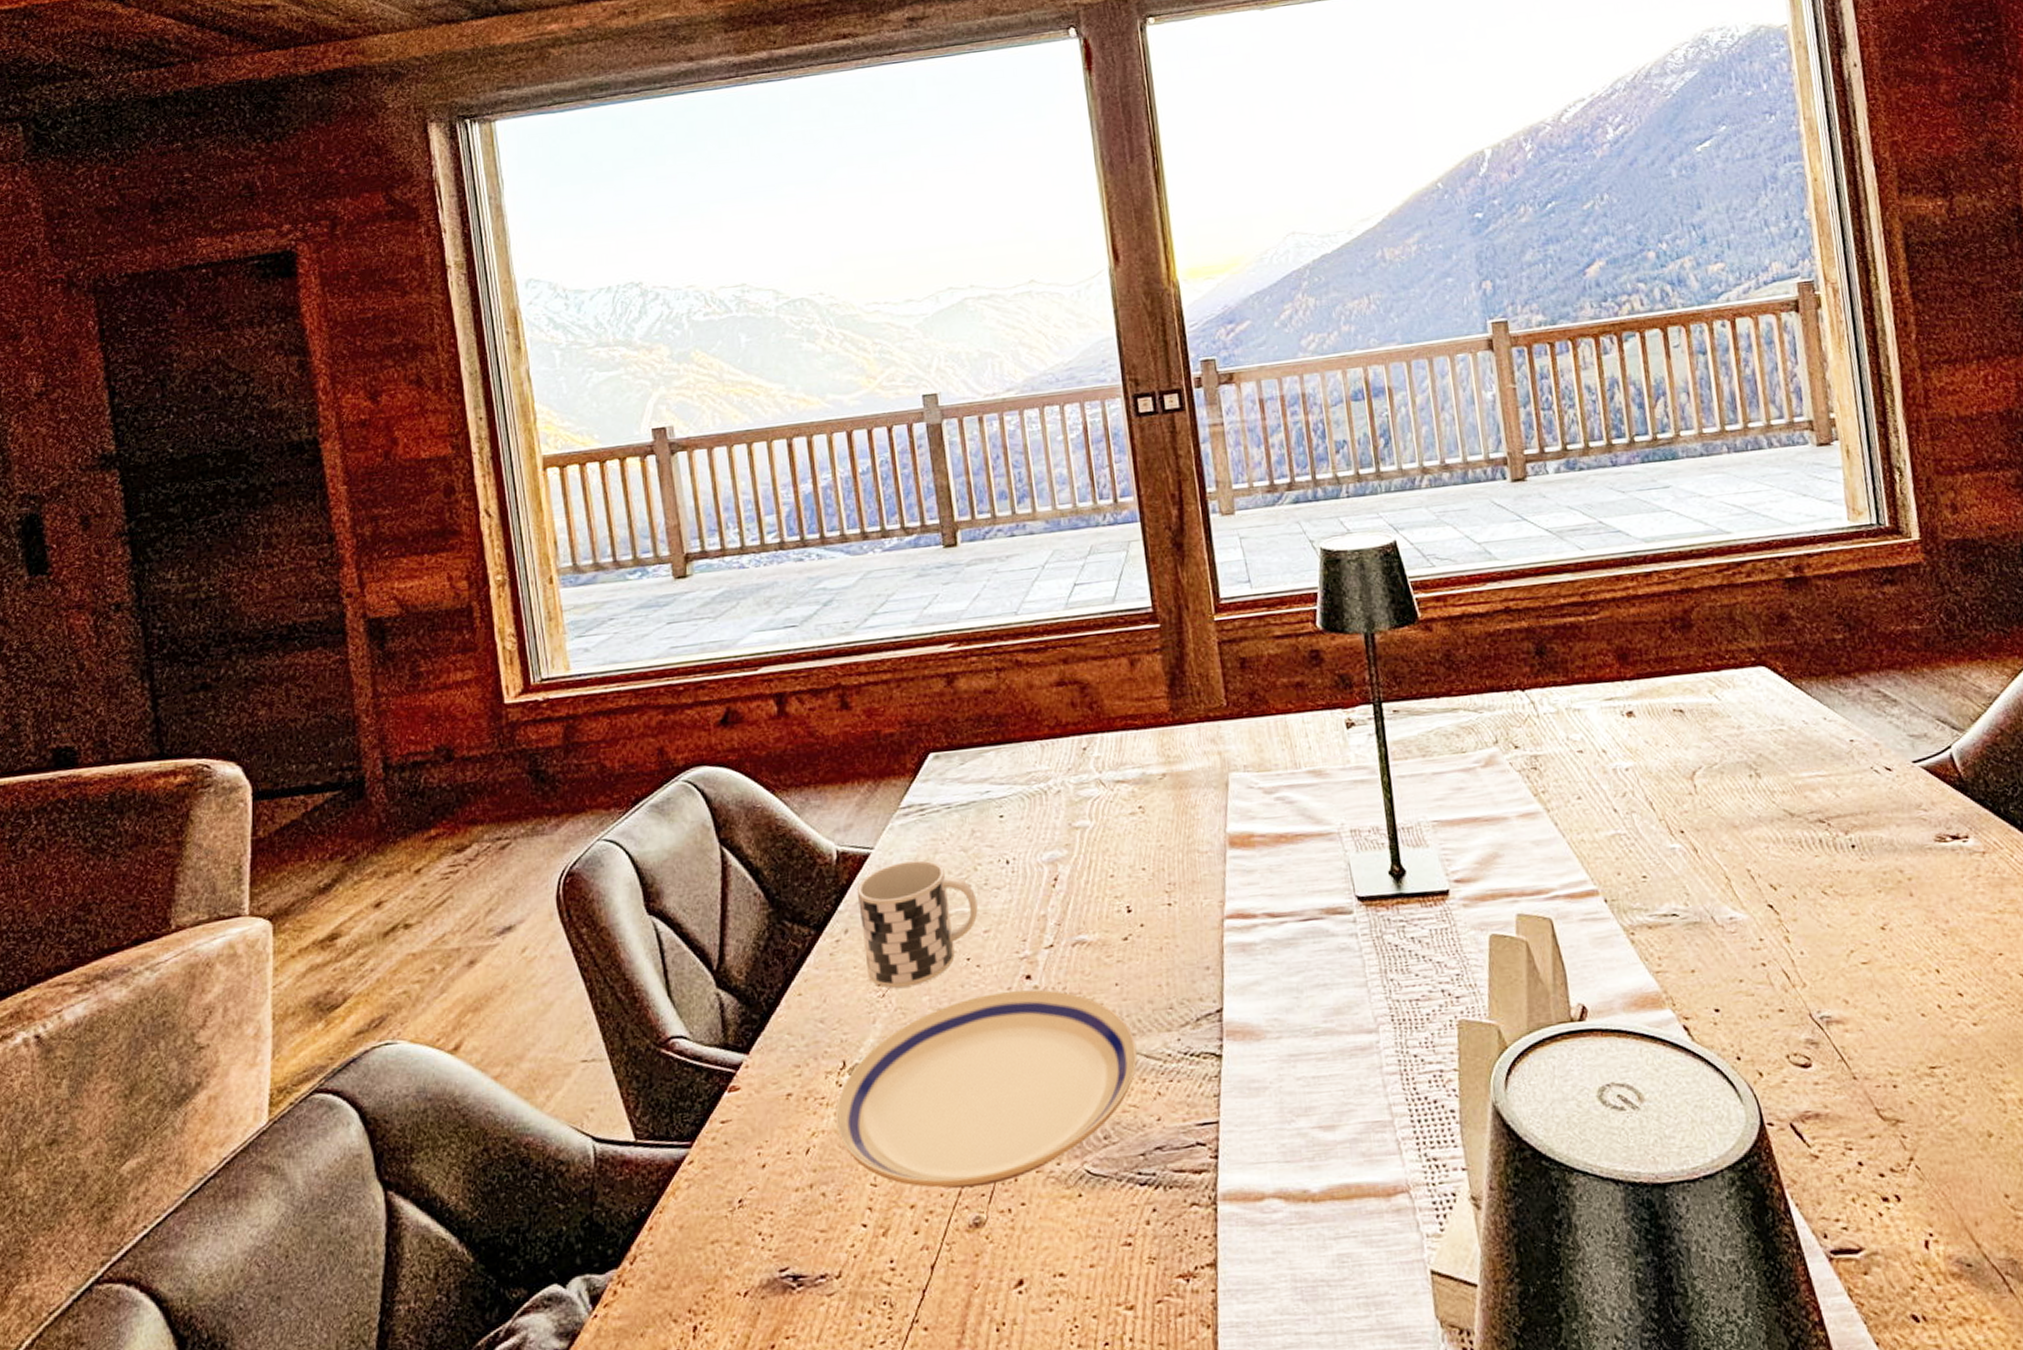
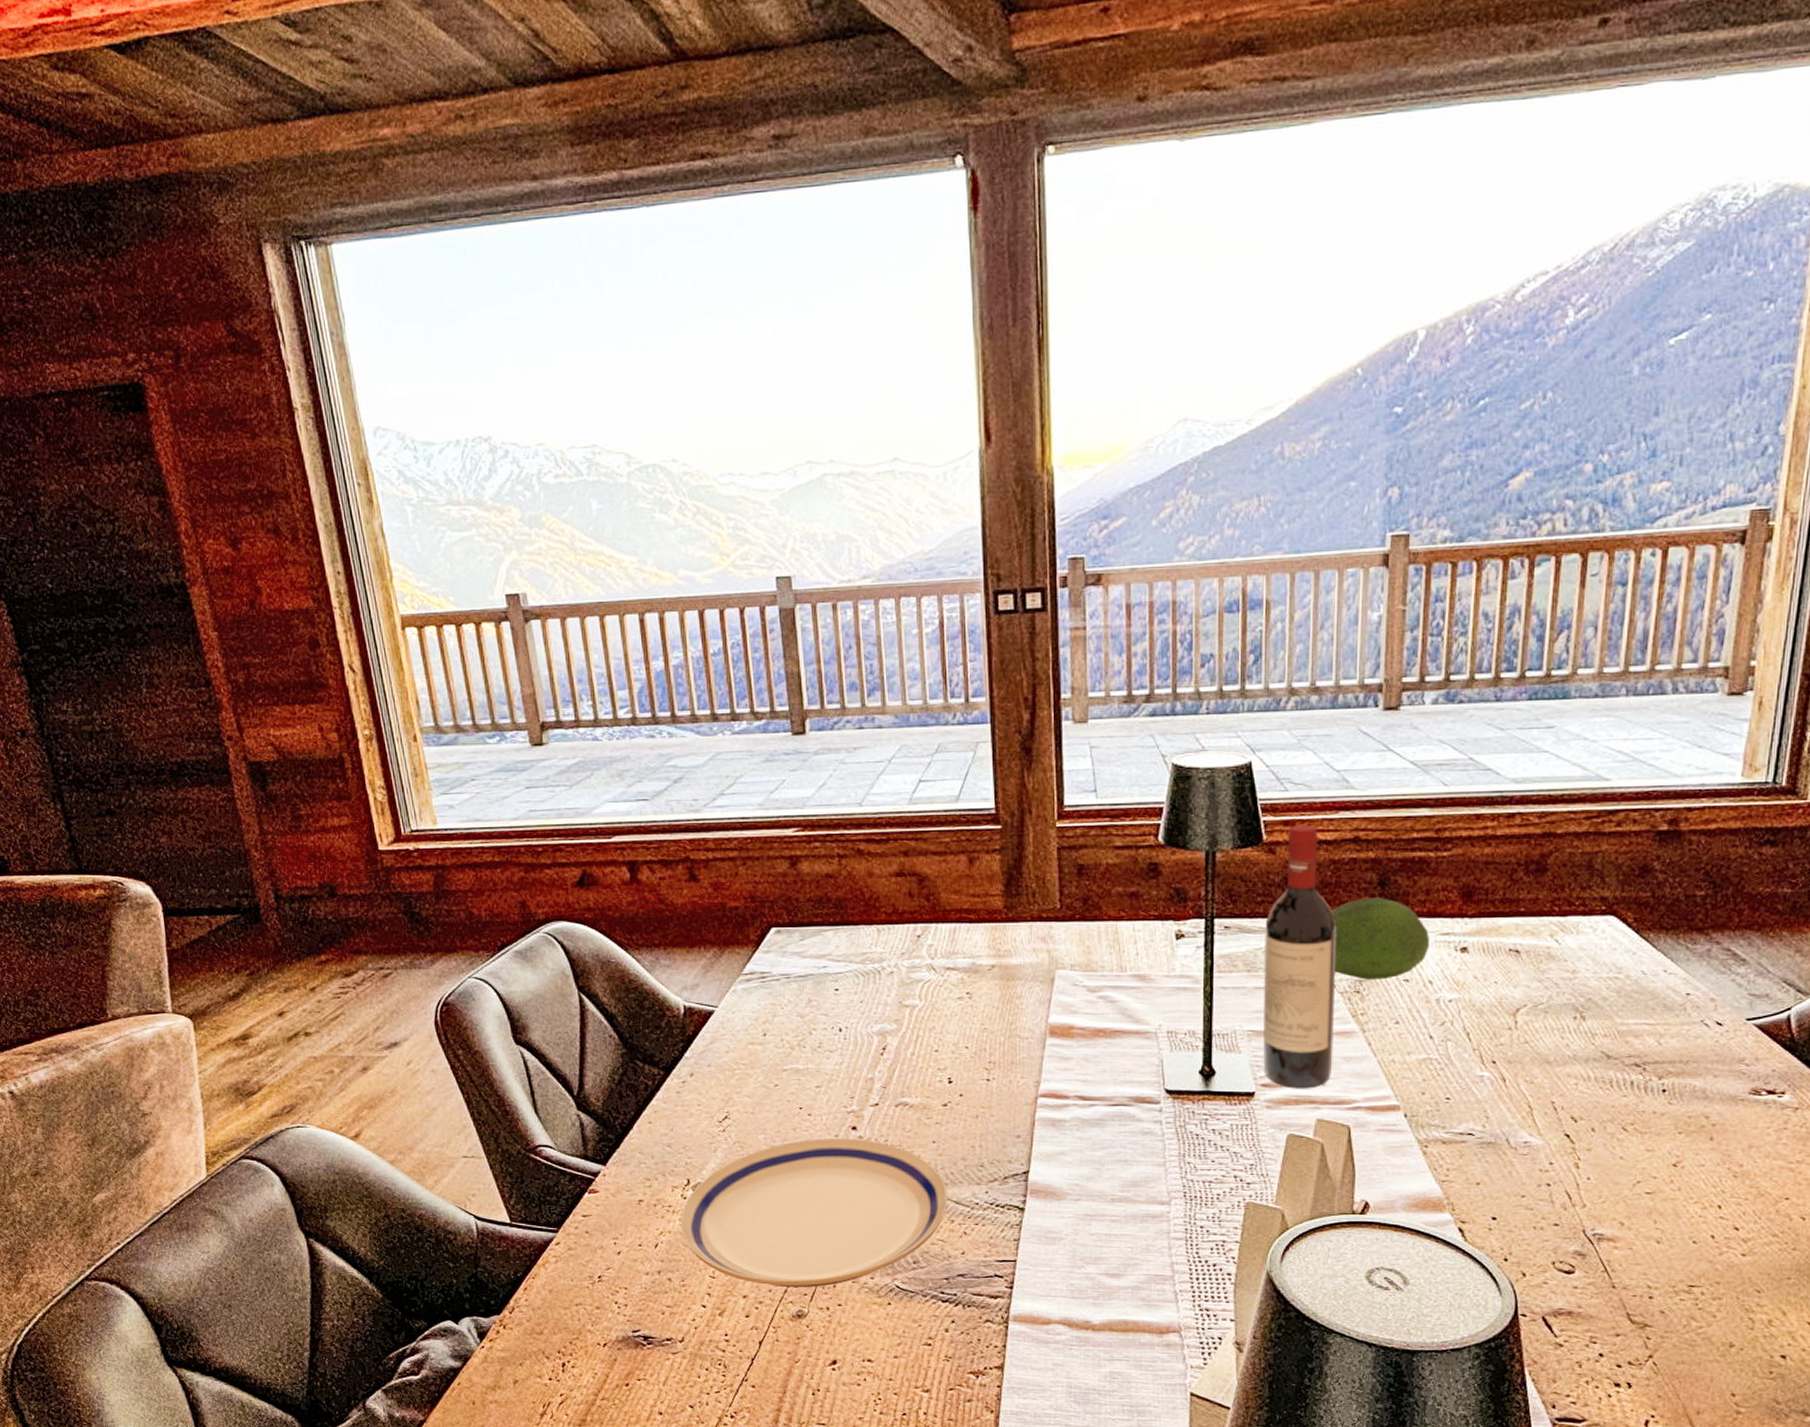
cup: present [858,860,978,988] -> none [703,1021,811,1125]
wine bottle: none [1432,598,1524,883] -> present [1263,824,1337,1089]
fruit: none [1495,667,1597,755] -> present [1331,897,1429,980]

